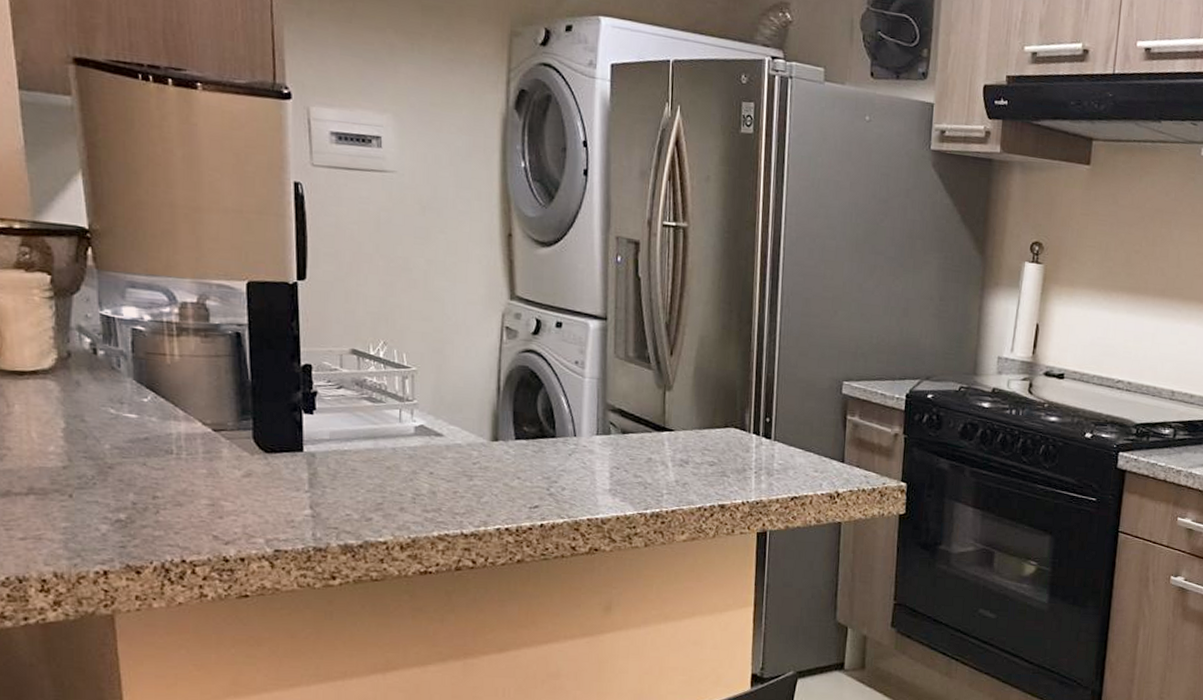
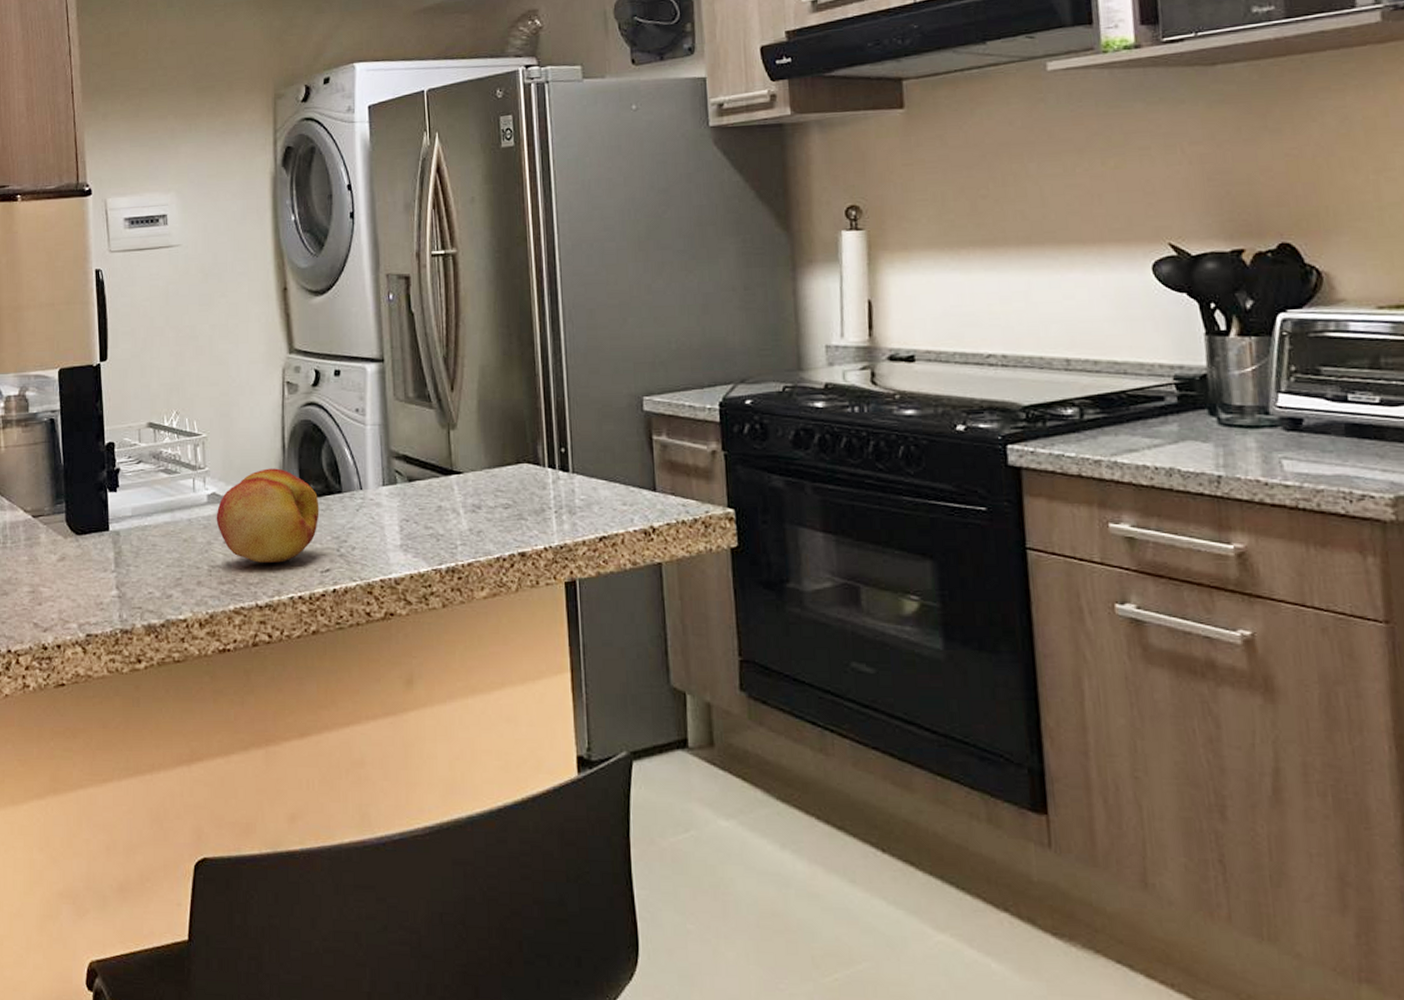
fruit: none [423,407,532,497] -> present [216,468,320,563]

